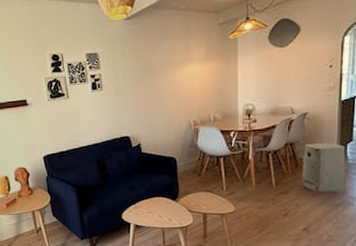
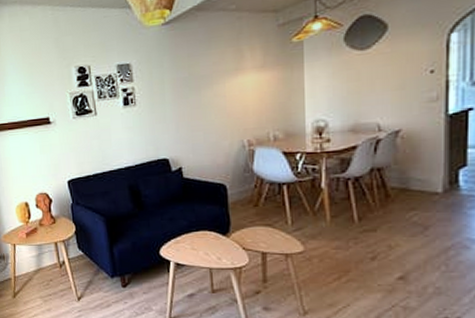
air purifier: present [302,143,347,193] -> none [395,168,461,232]

